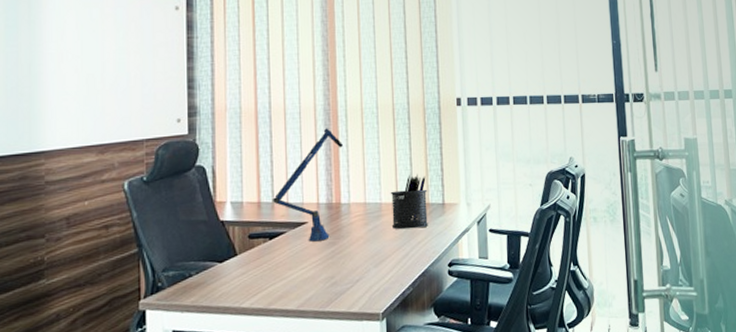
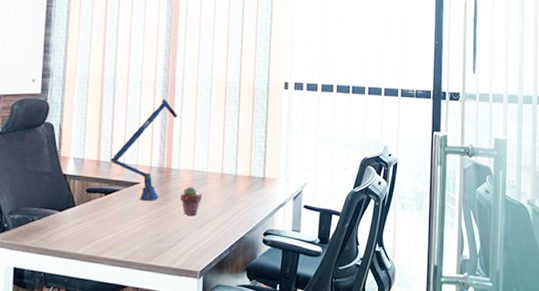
potted succulent: none [354,220,377,253] -> present [181,186,202,215]
pen holder: present [390,174,428,230] -> none [216,148,251,198]

